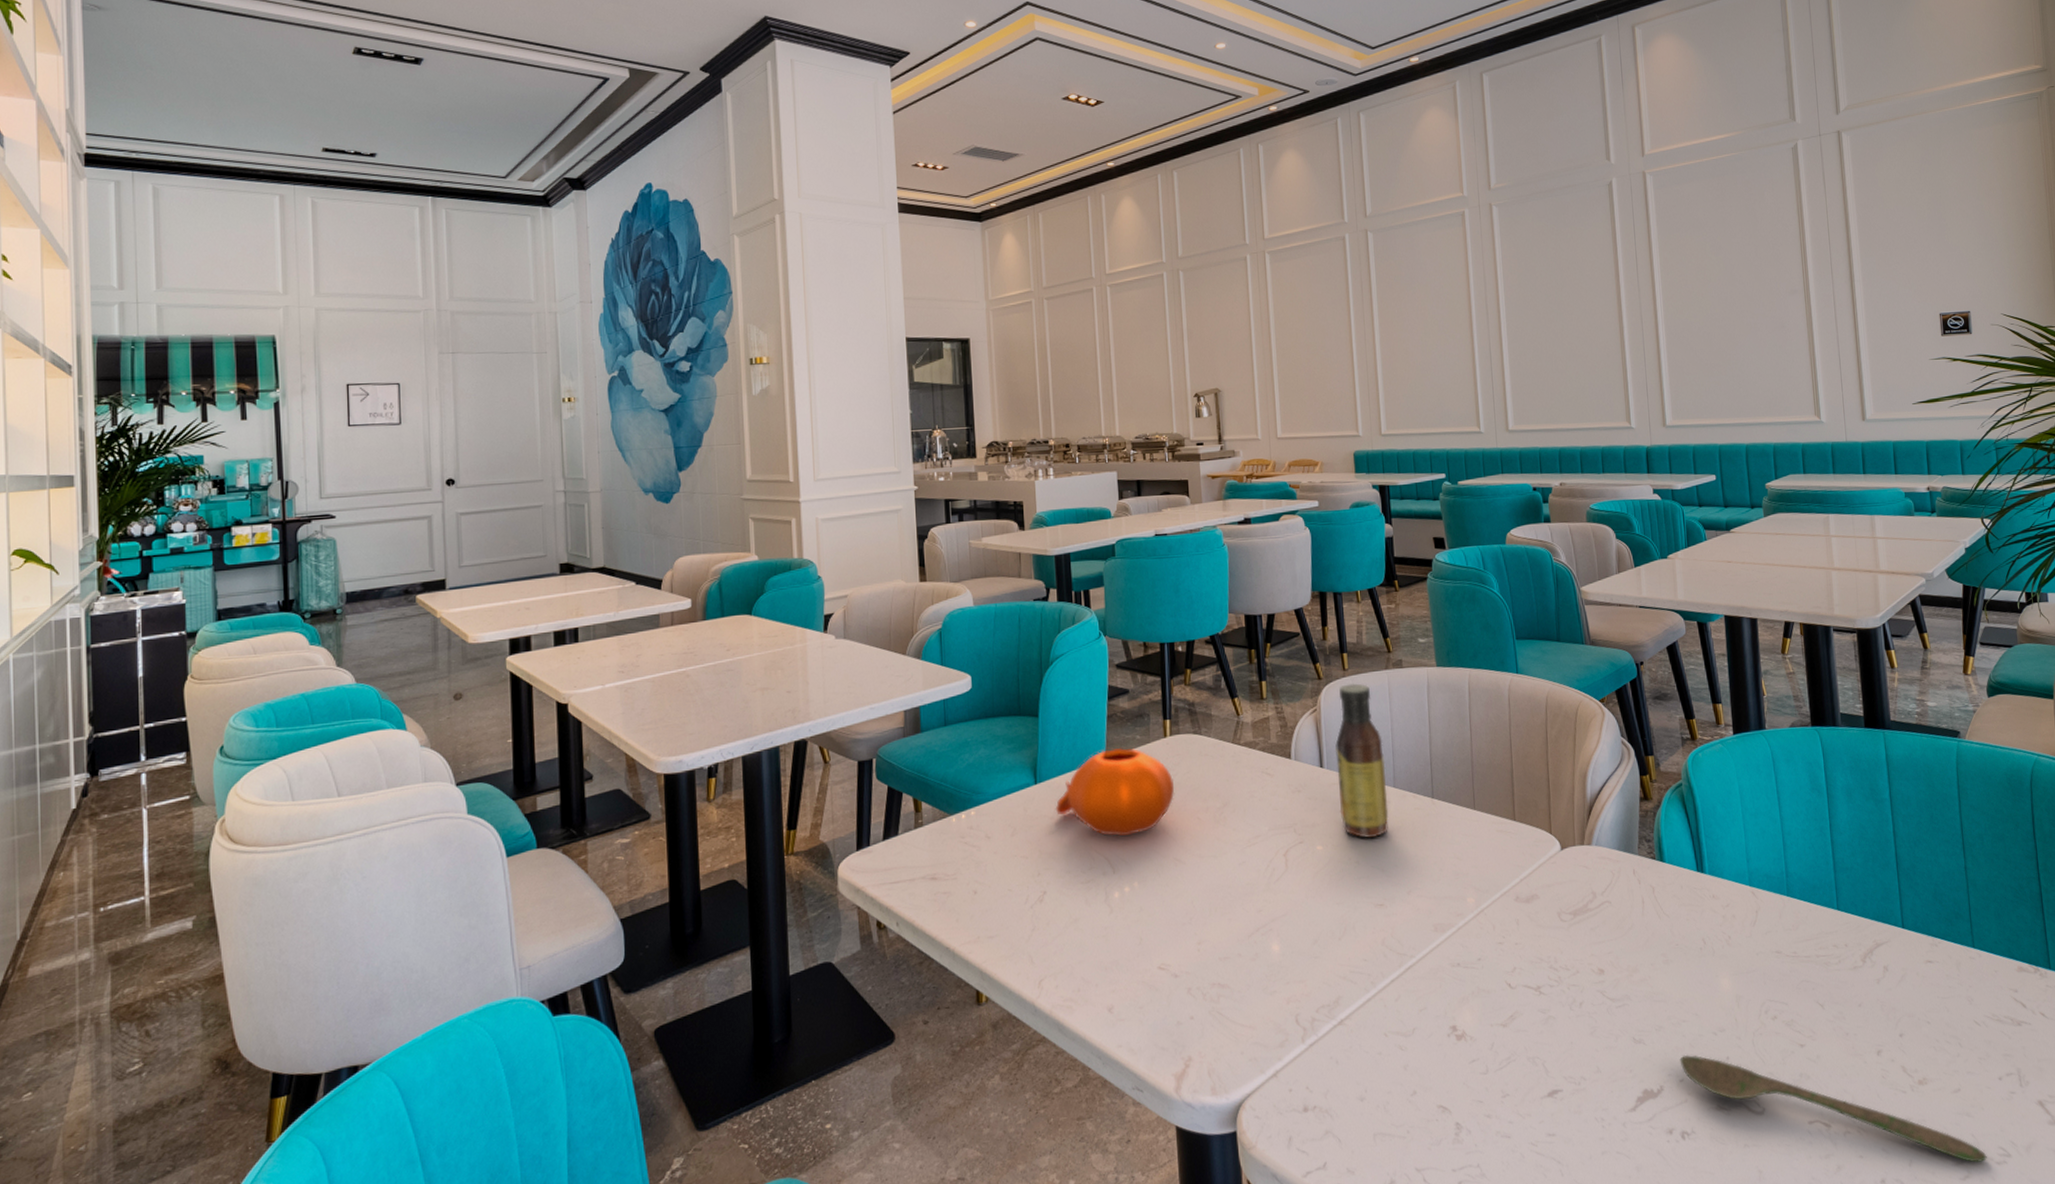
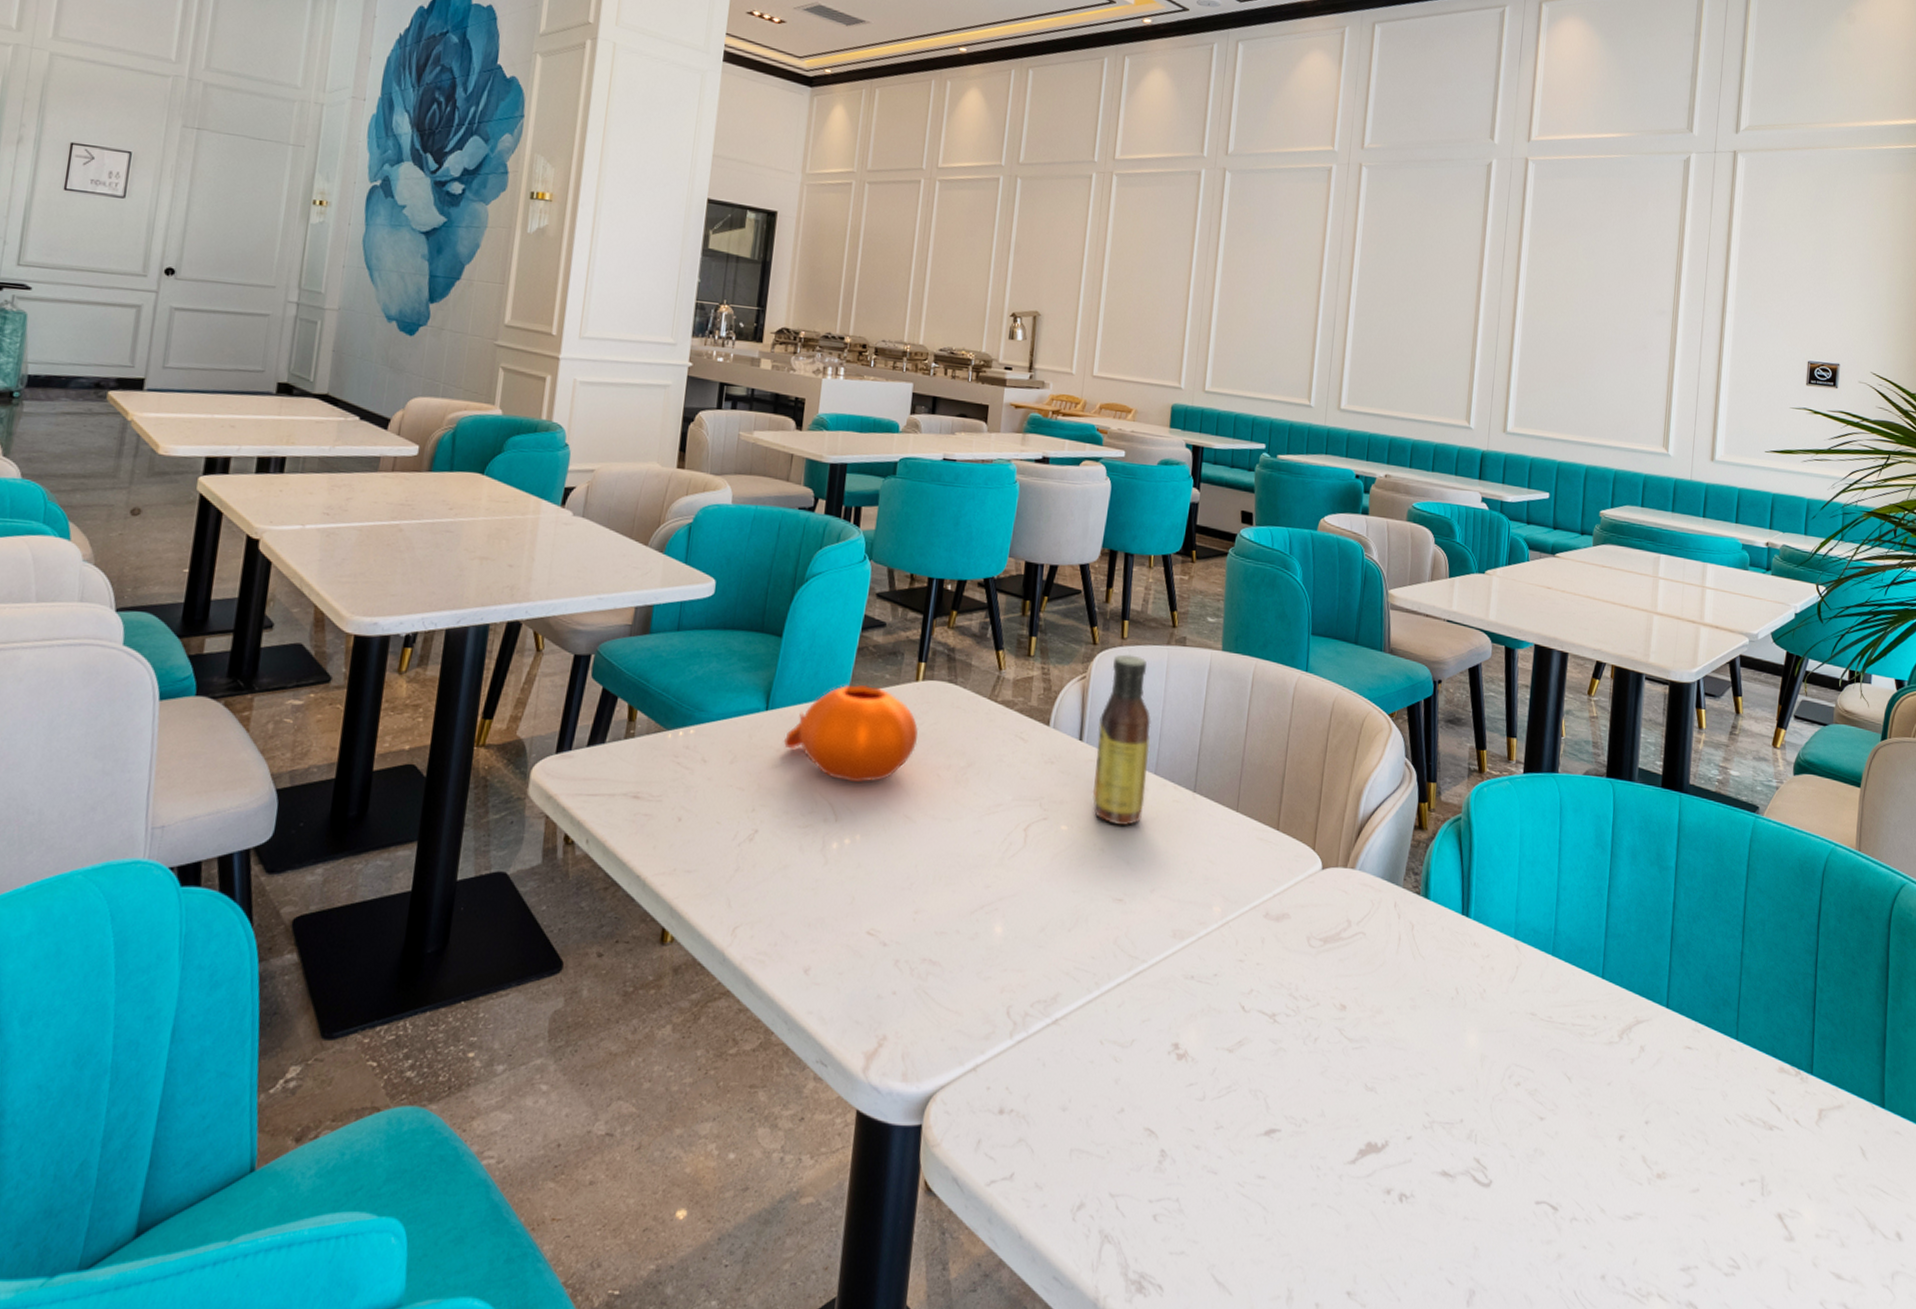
spoon: present [1679,1054,1987,1163] -> none [1410,1110,1715,1272]

